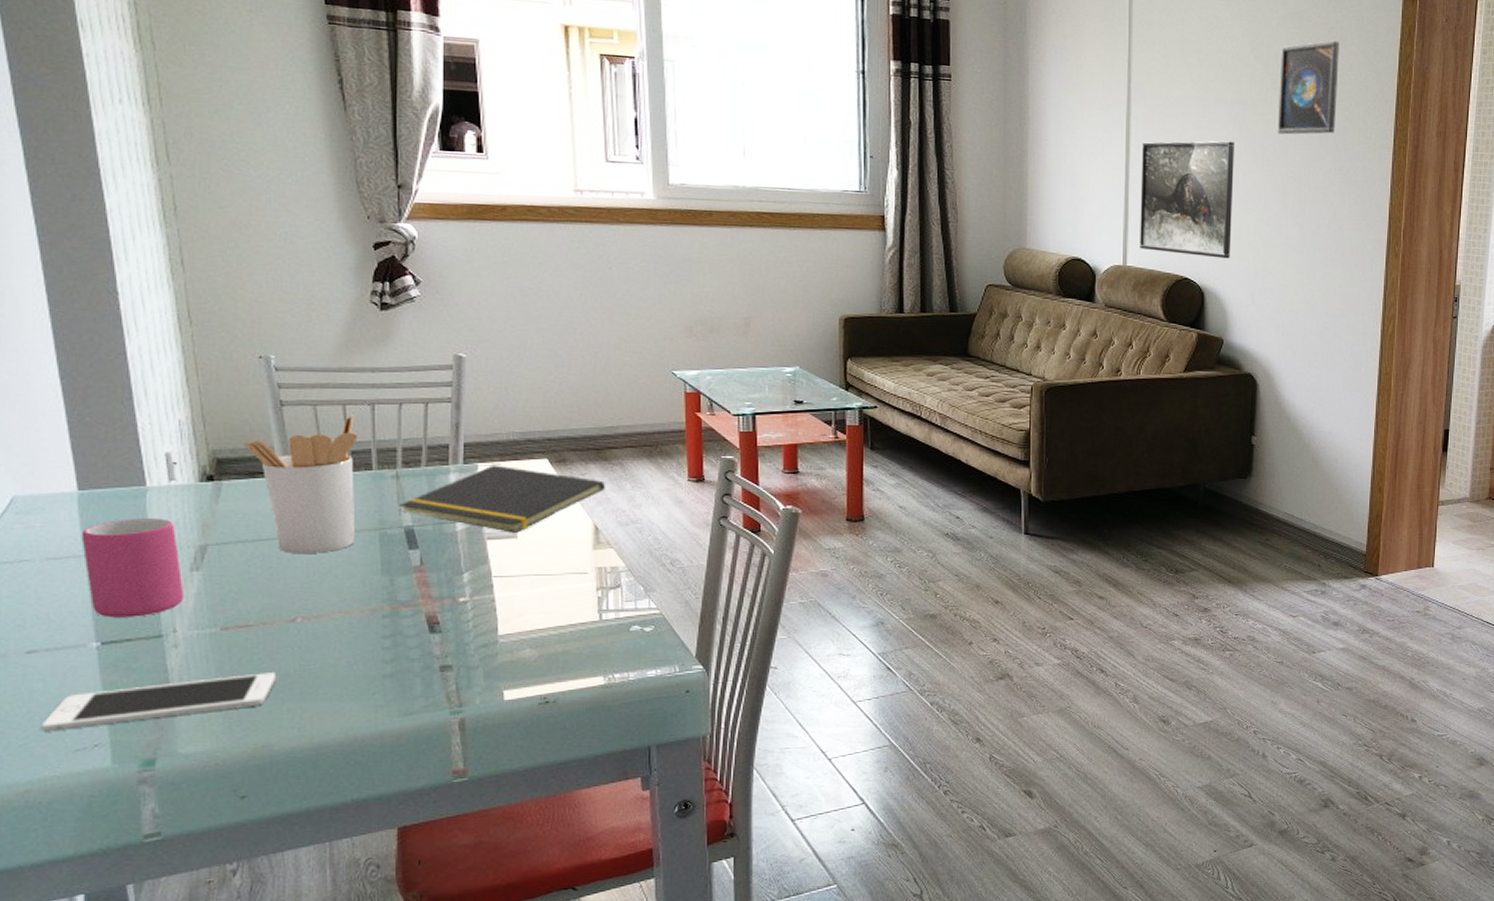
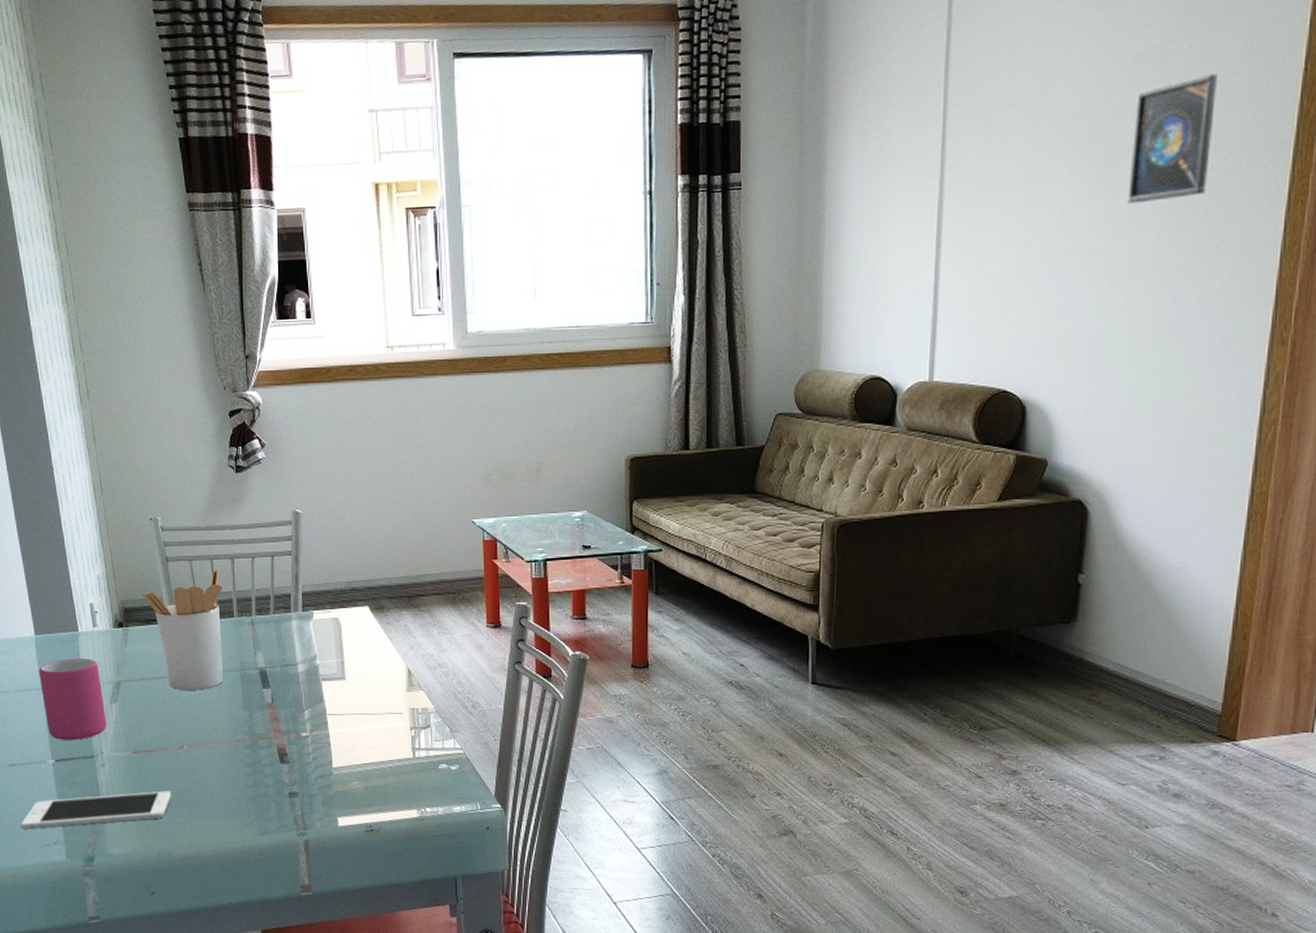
notepad: present [399,465,605,533] -> none [255,612,416,675]
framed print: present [1140,140,1234,259] -> none [949,220,1071,364]

